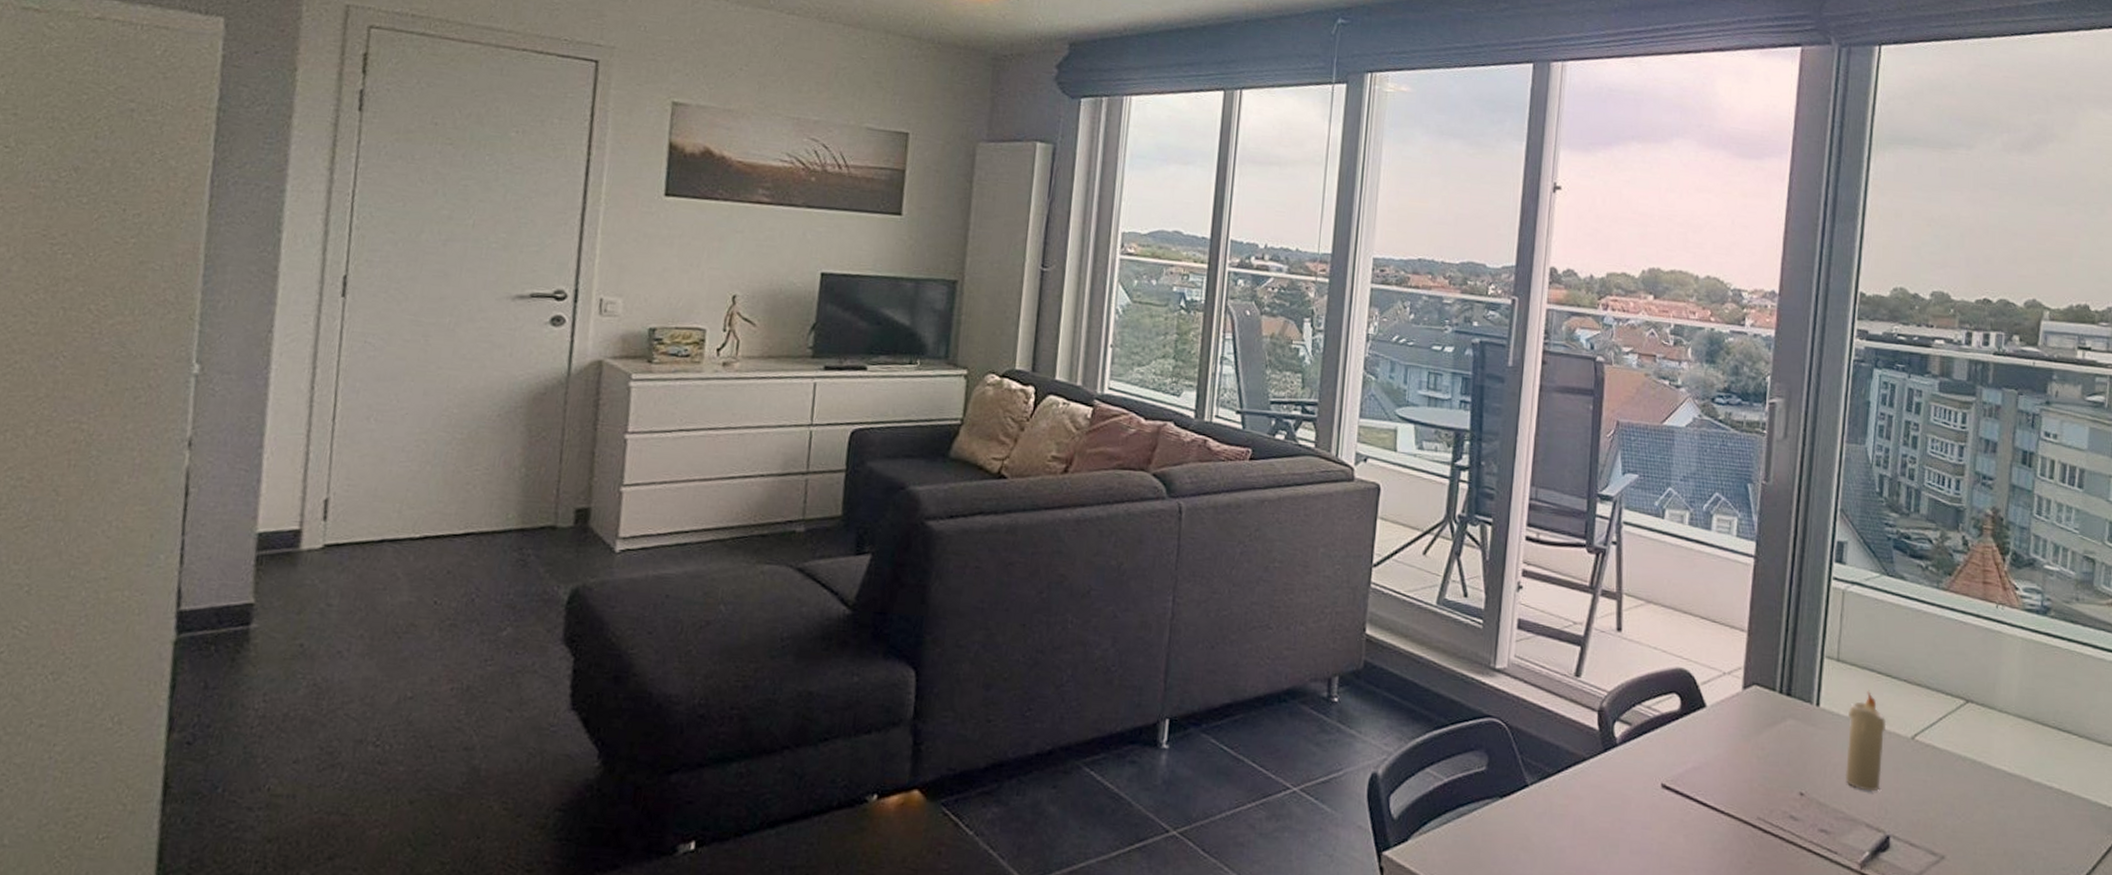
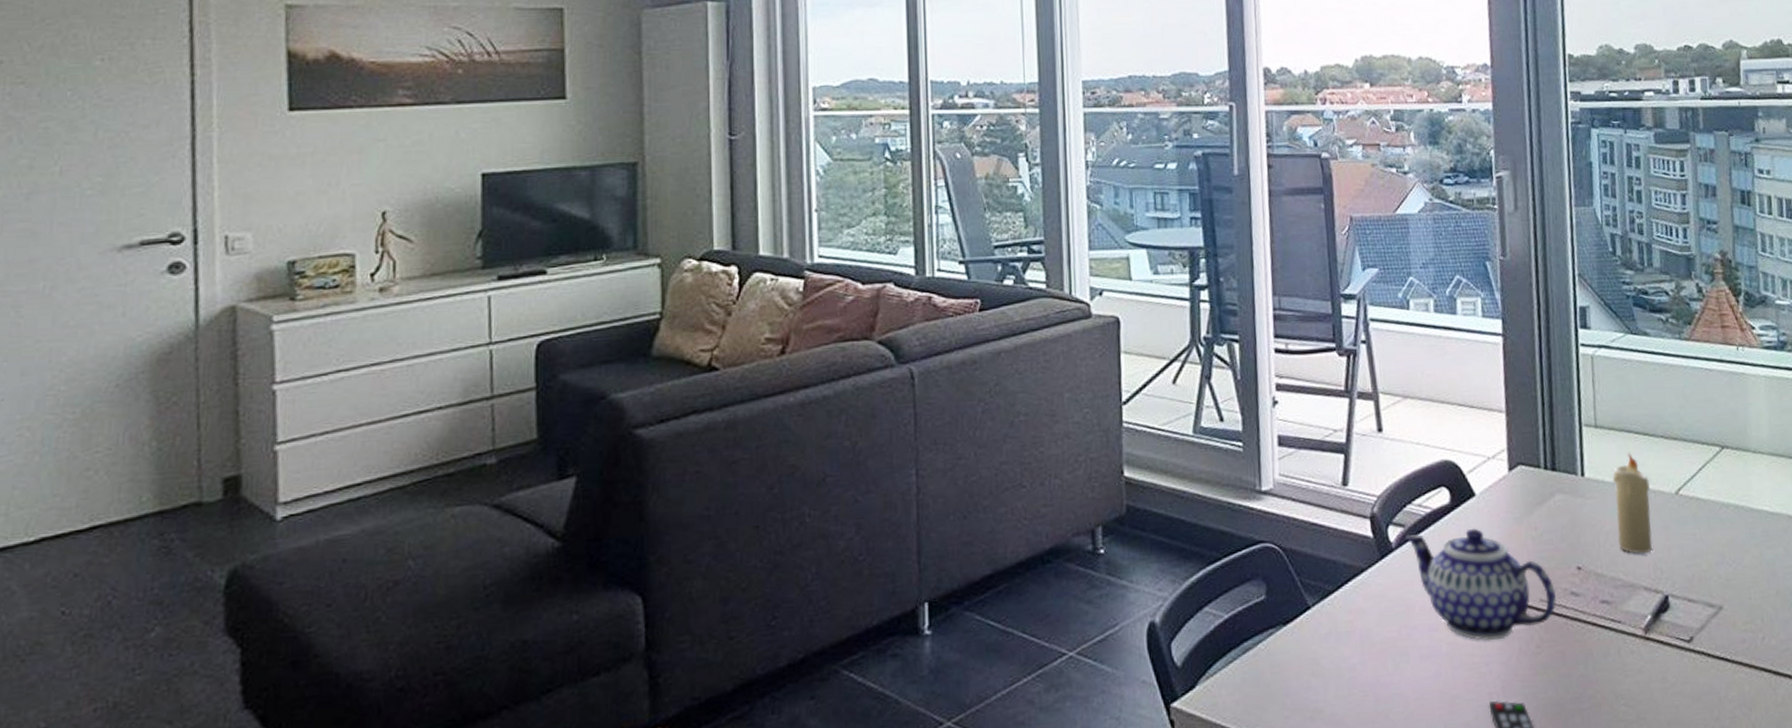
teapot: none [1631,733,1775,848] -> present [1406,528,1557,641]

